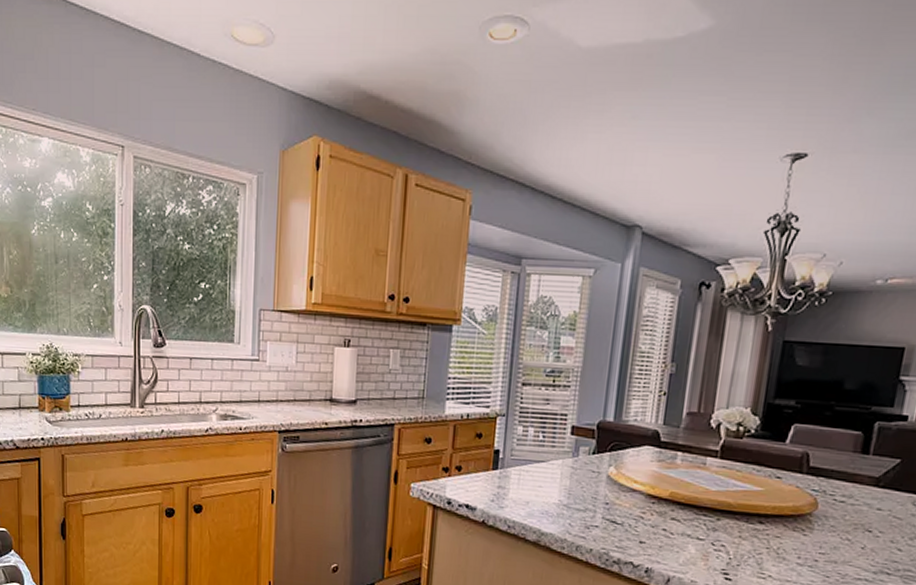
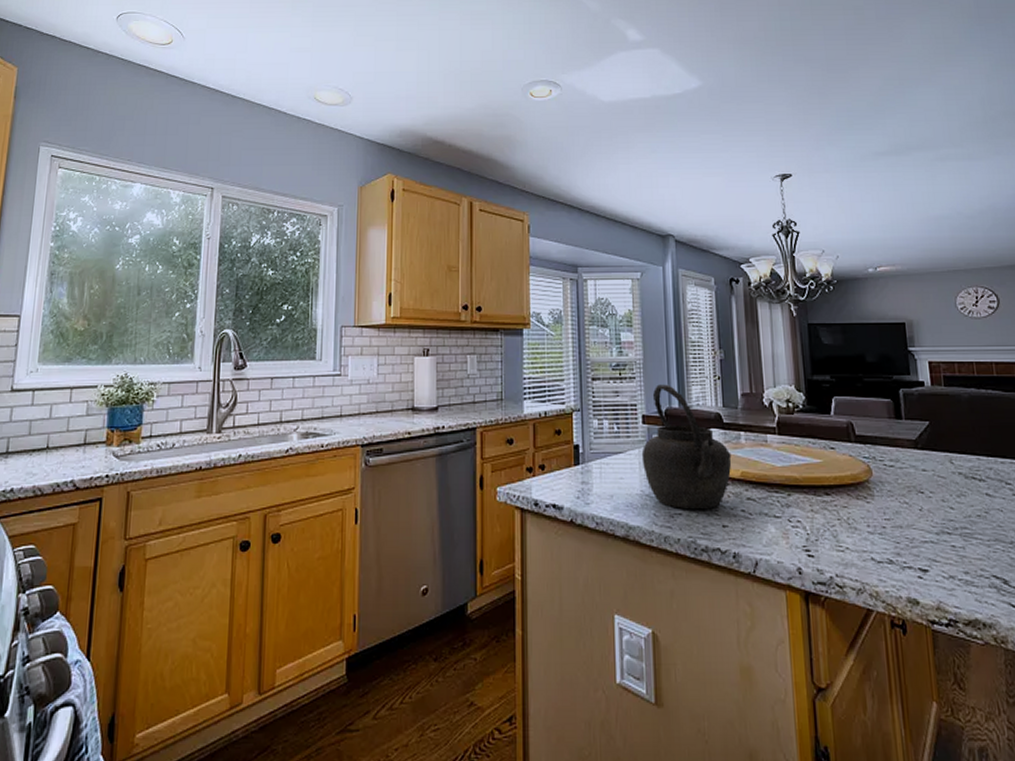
kettle: none [564,395,663,524] -> present [641,384,732,510]

